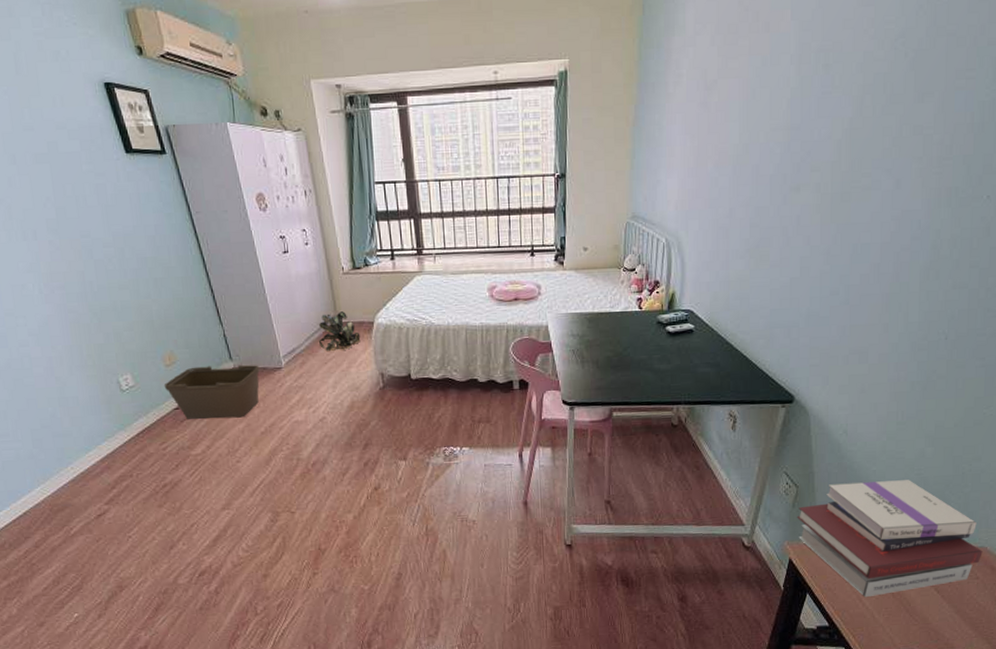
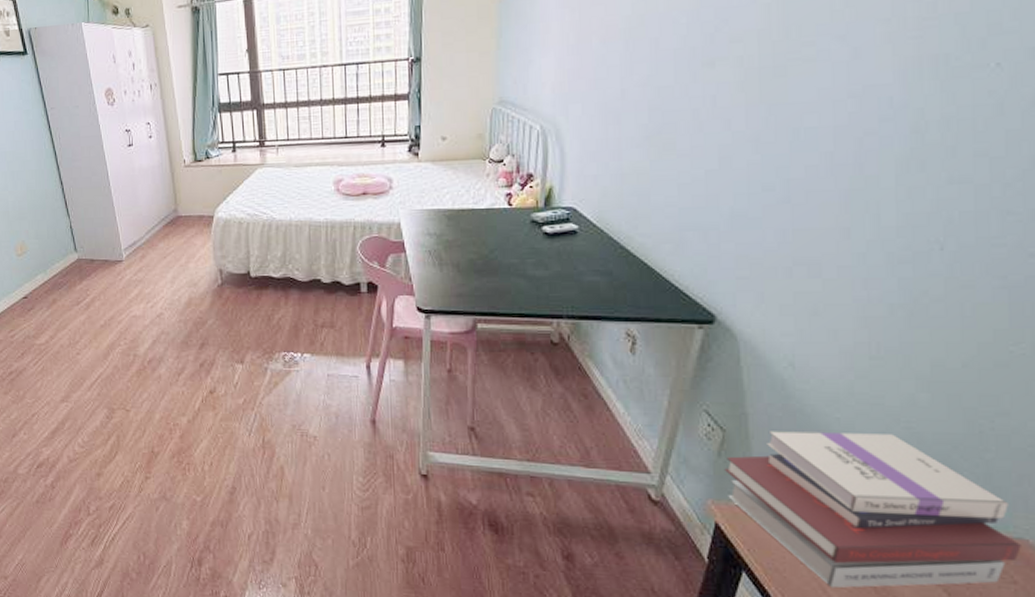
bicycle basket: present [164,364,260,419] -> none [15,256,102,310]
plant: present [318,311,361,352] -> none [158,205,200,246]

